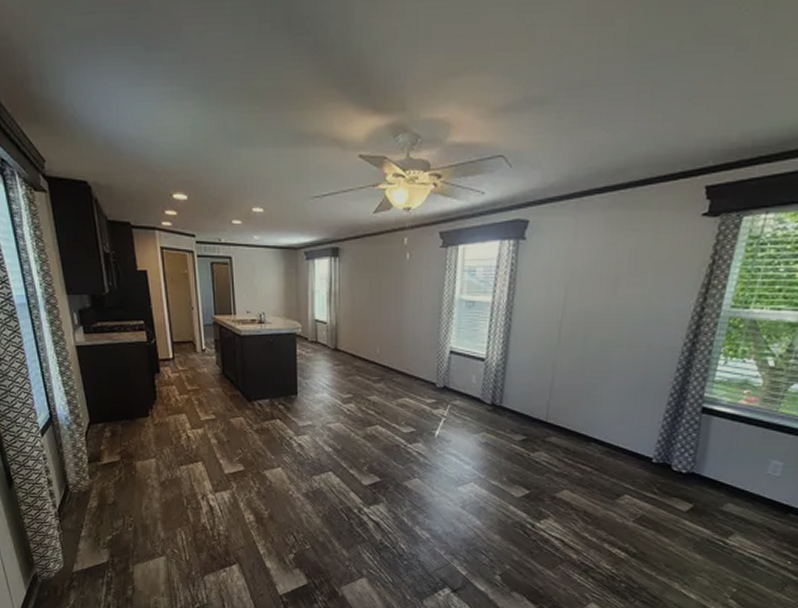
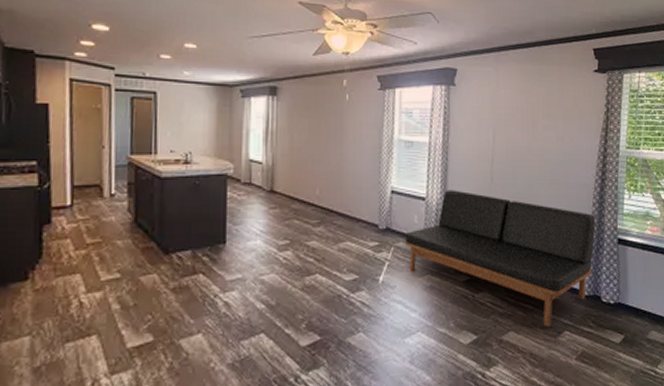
sofa: none [462,351,678,490] -> present [405,190,596,328]

